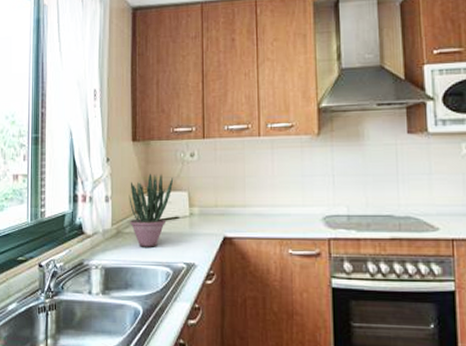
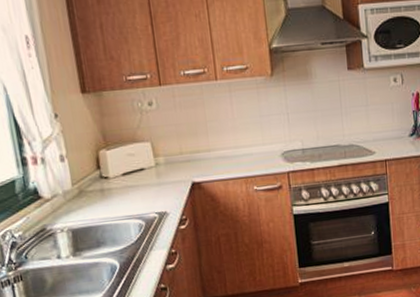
potted plant: present [129,173,174,247] -> none [86,126,134,204]

